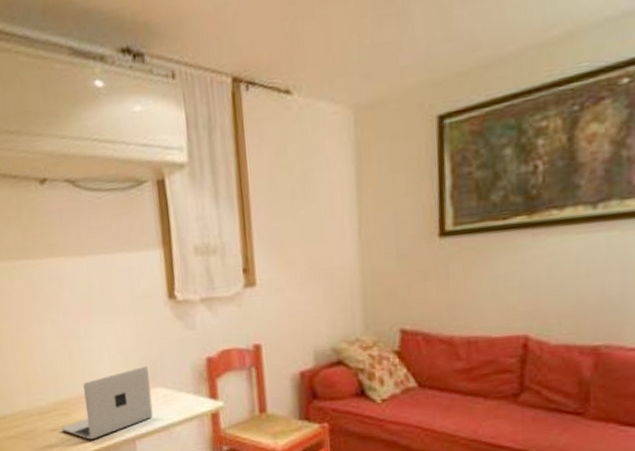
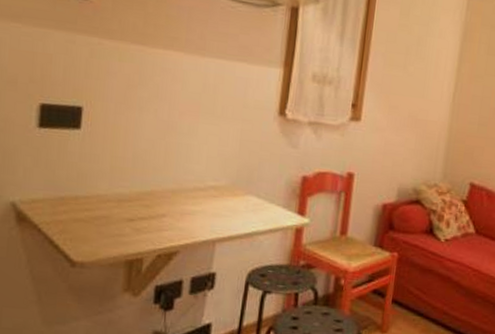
laptop: present [61,367,153,440] -> none [139,173,244,236]

